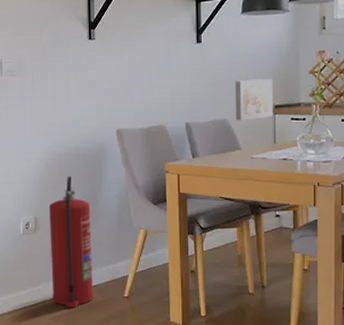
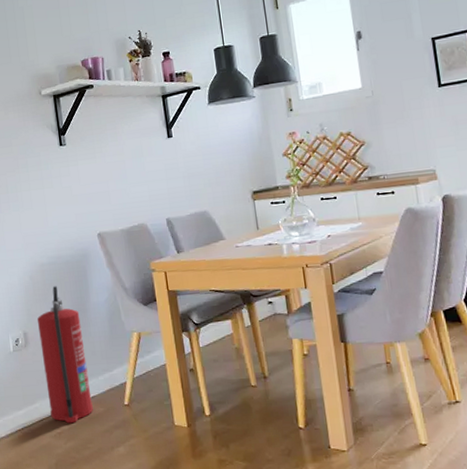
wall art: present [235,79,273,121] -> none [211,165,252,211]

